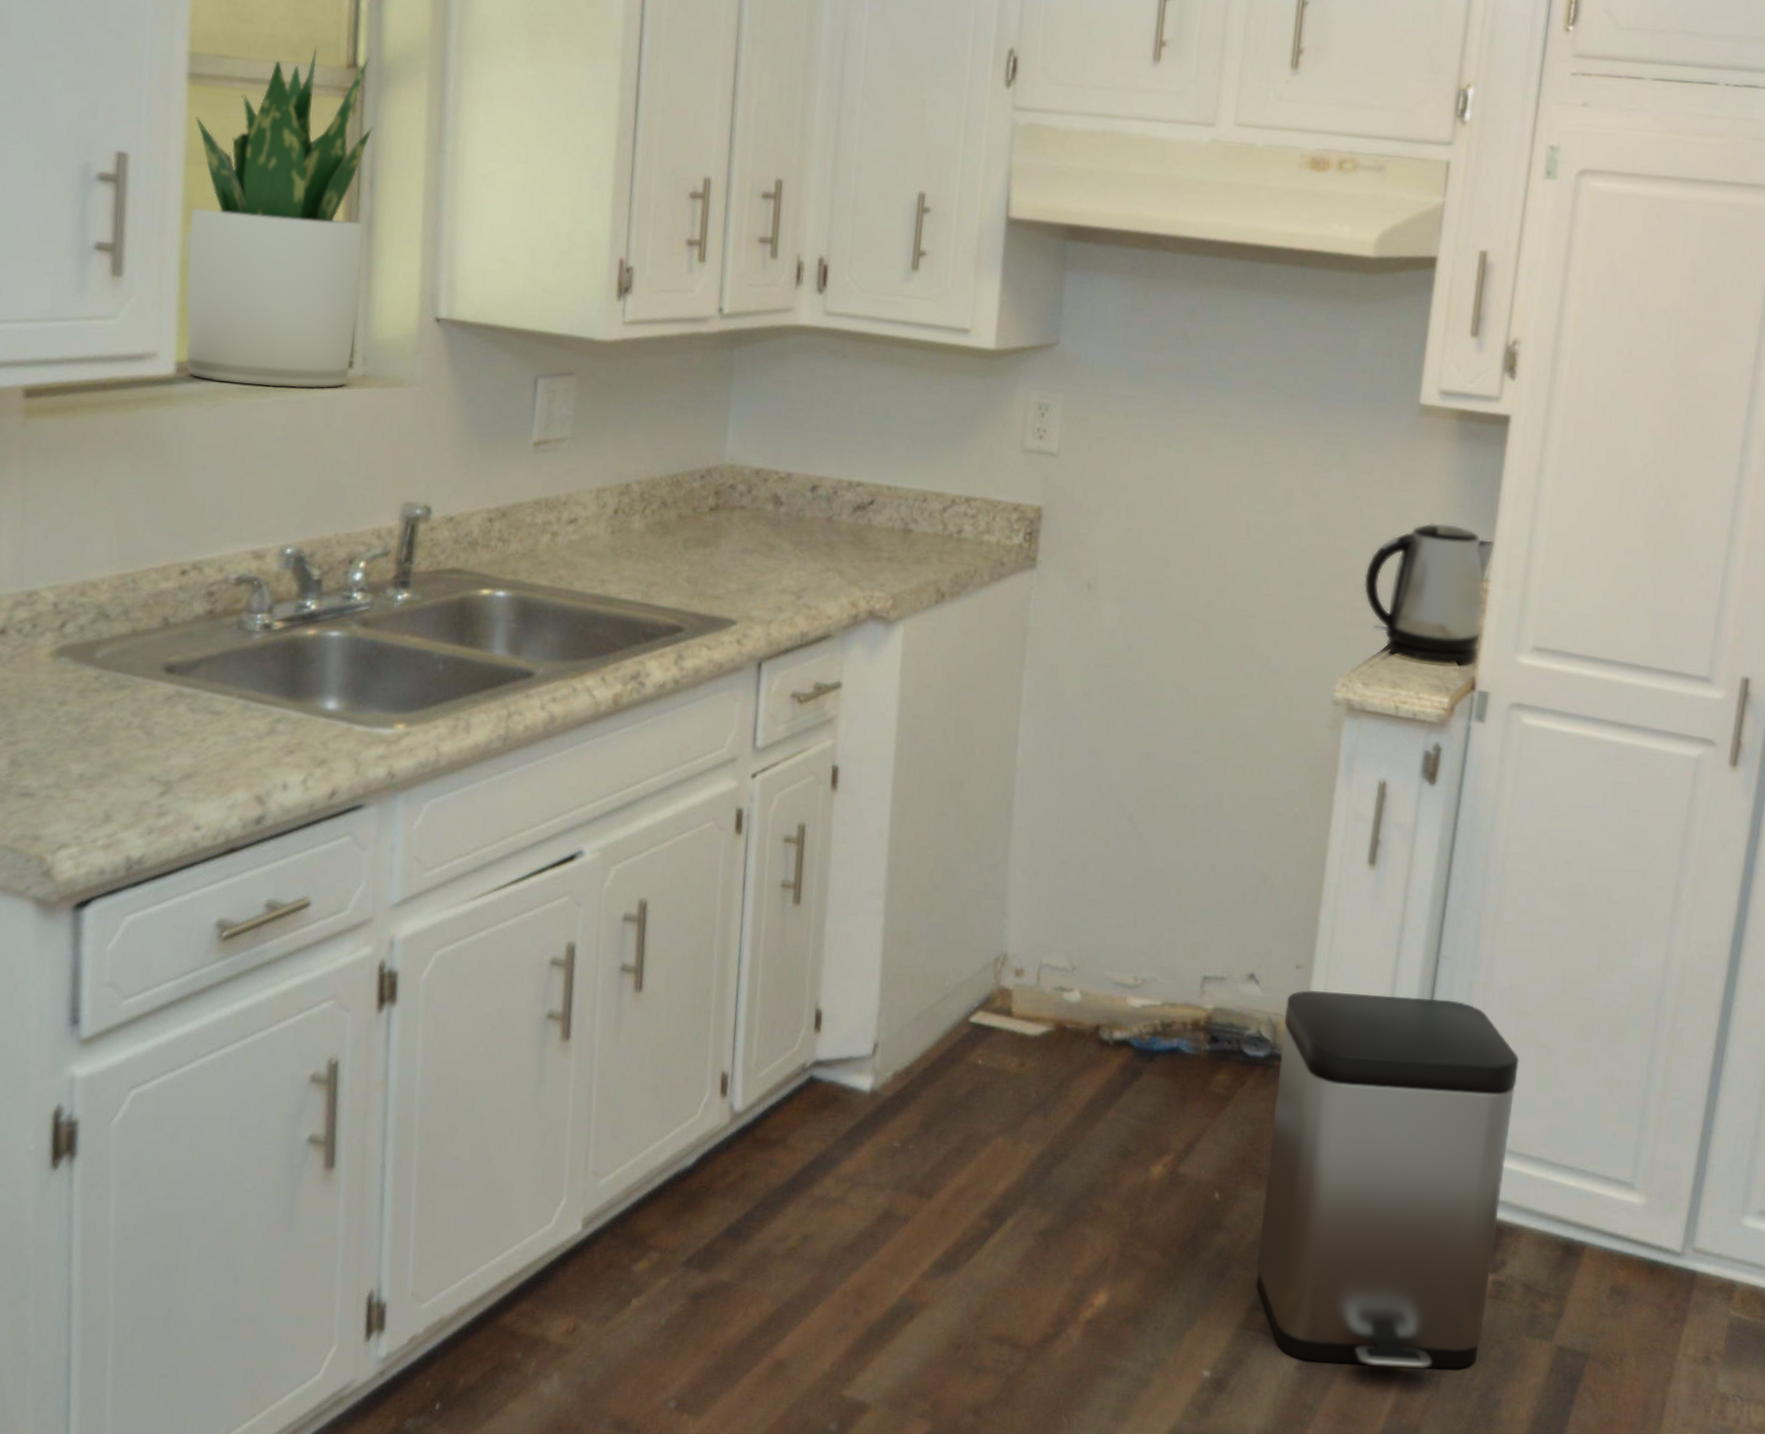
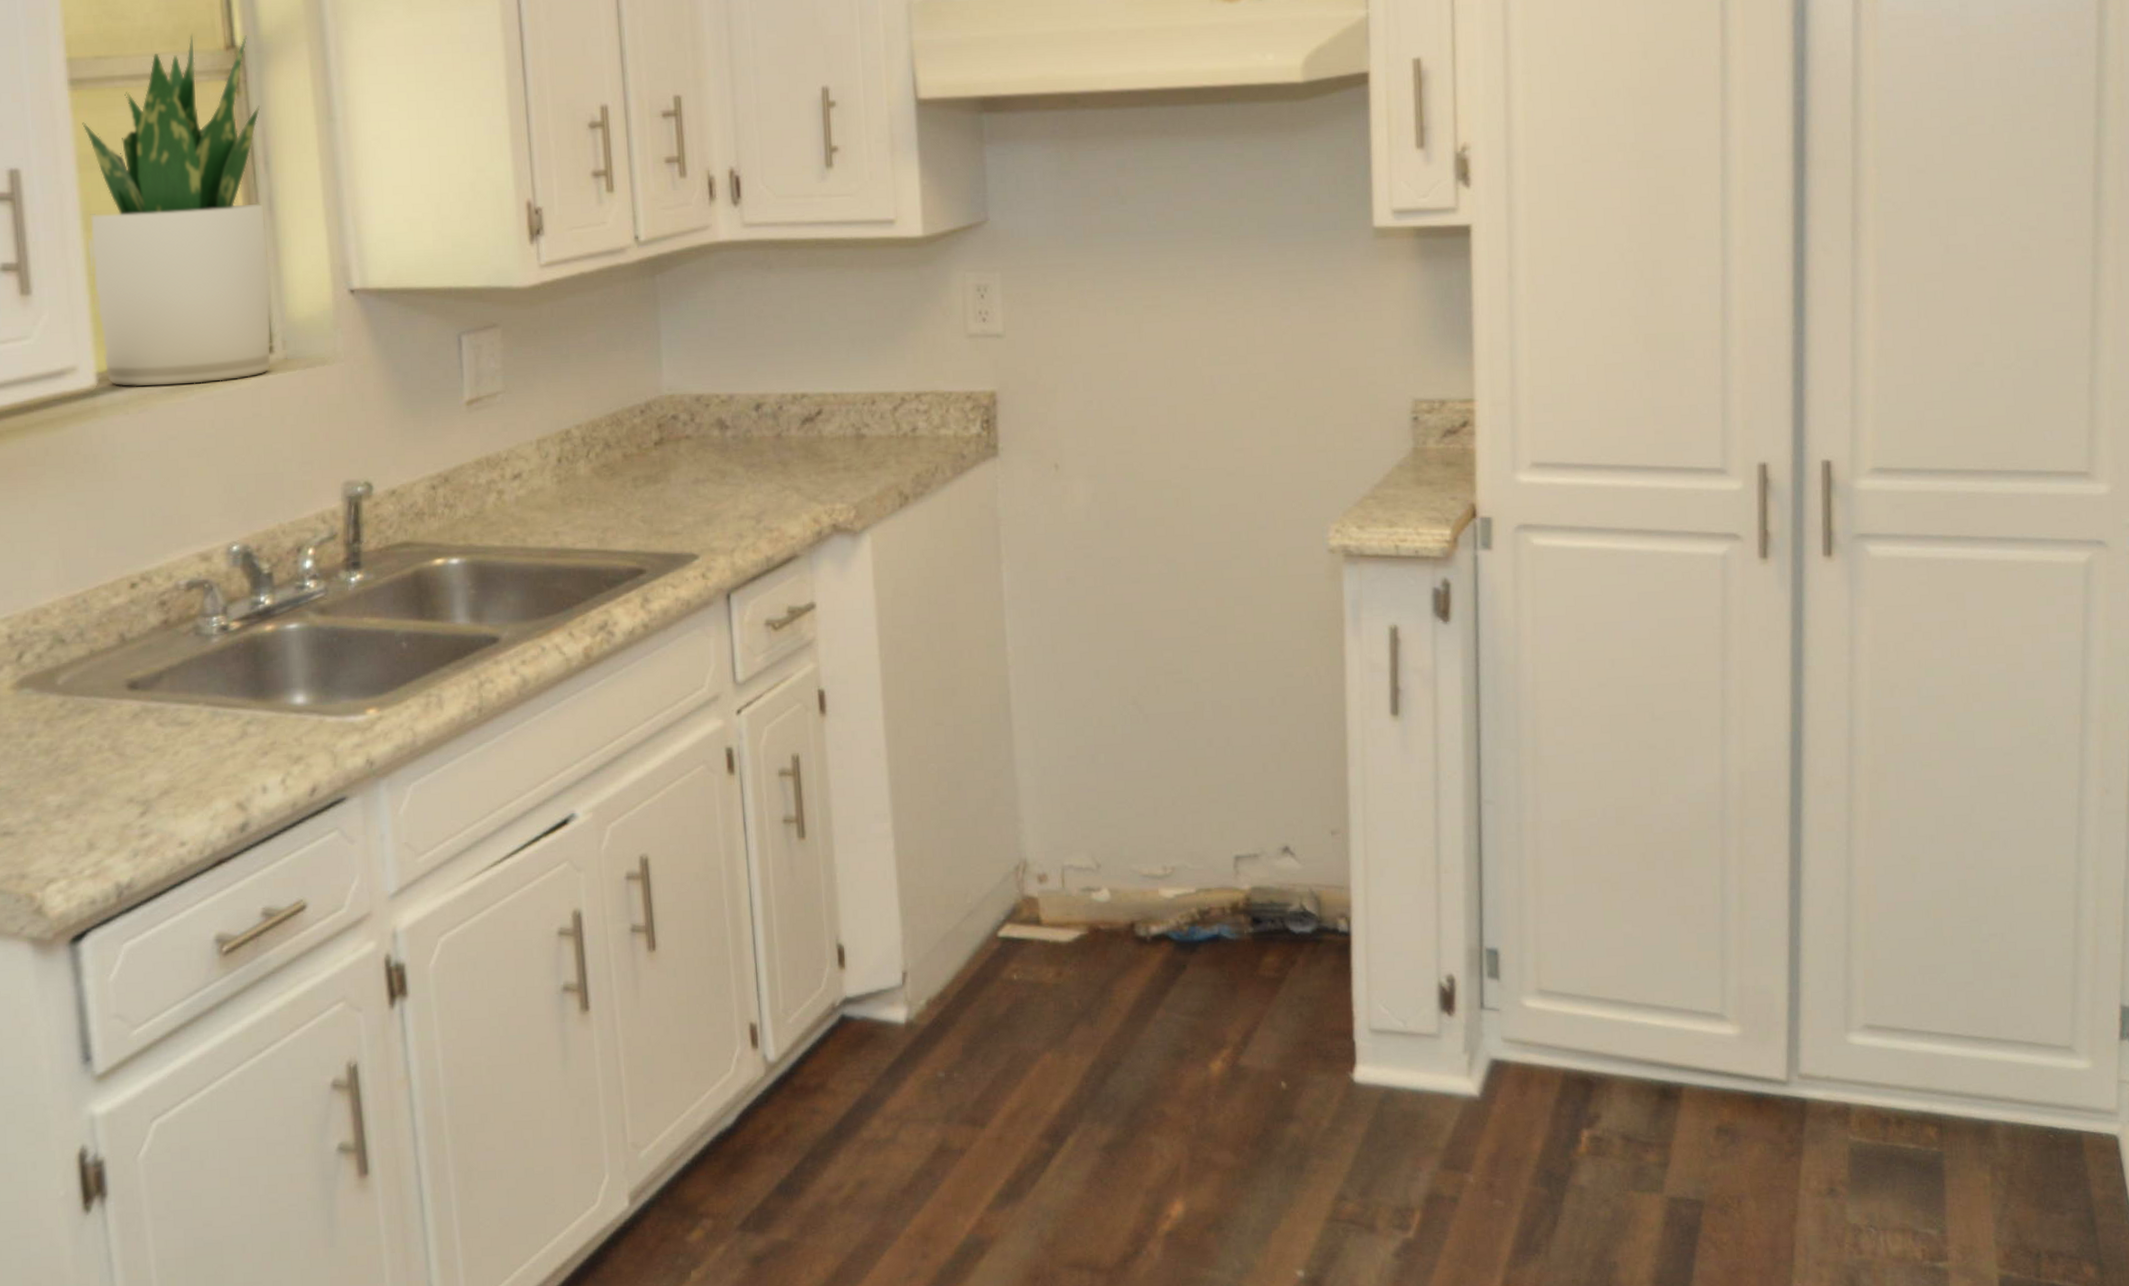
pedal bin: present [1256,990,1520,1370] -> none [1326,846,1587,1247]
kettle: present [1364,522,1495,666] -> none [1342,347,1475,497]

